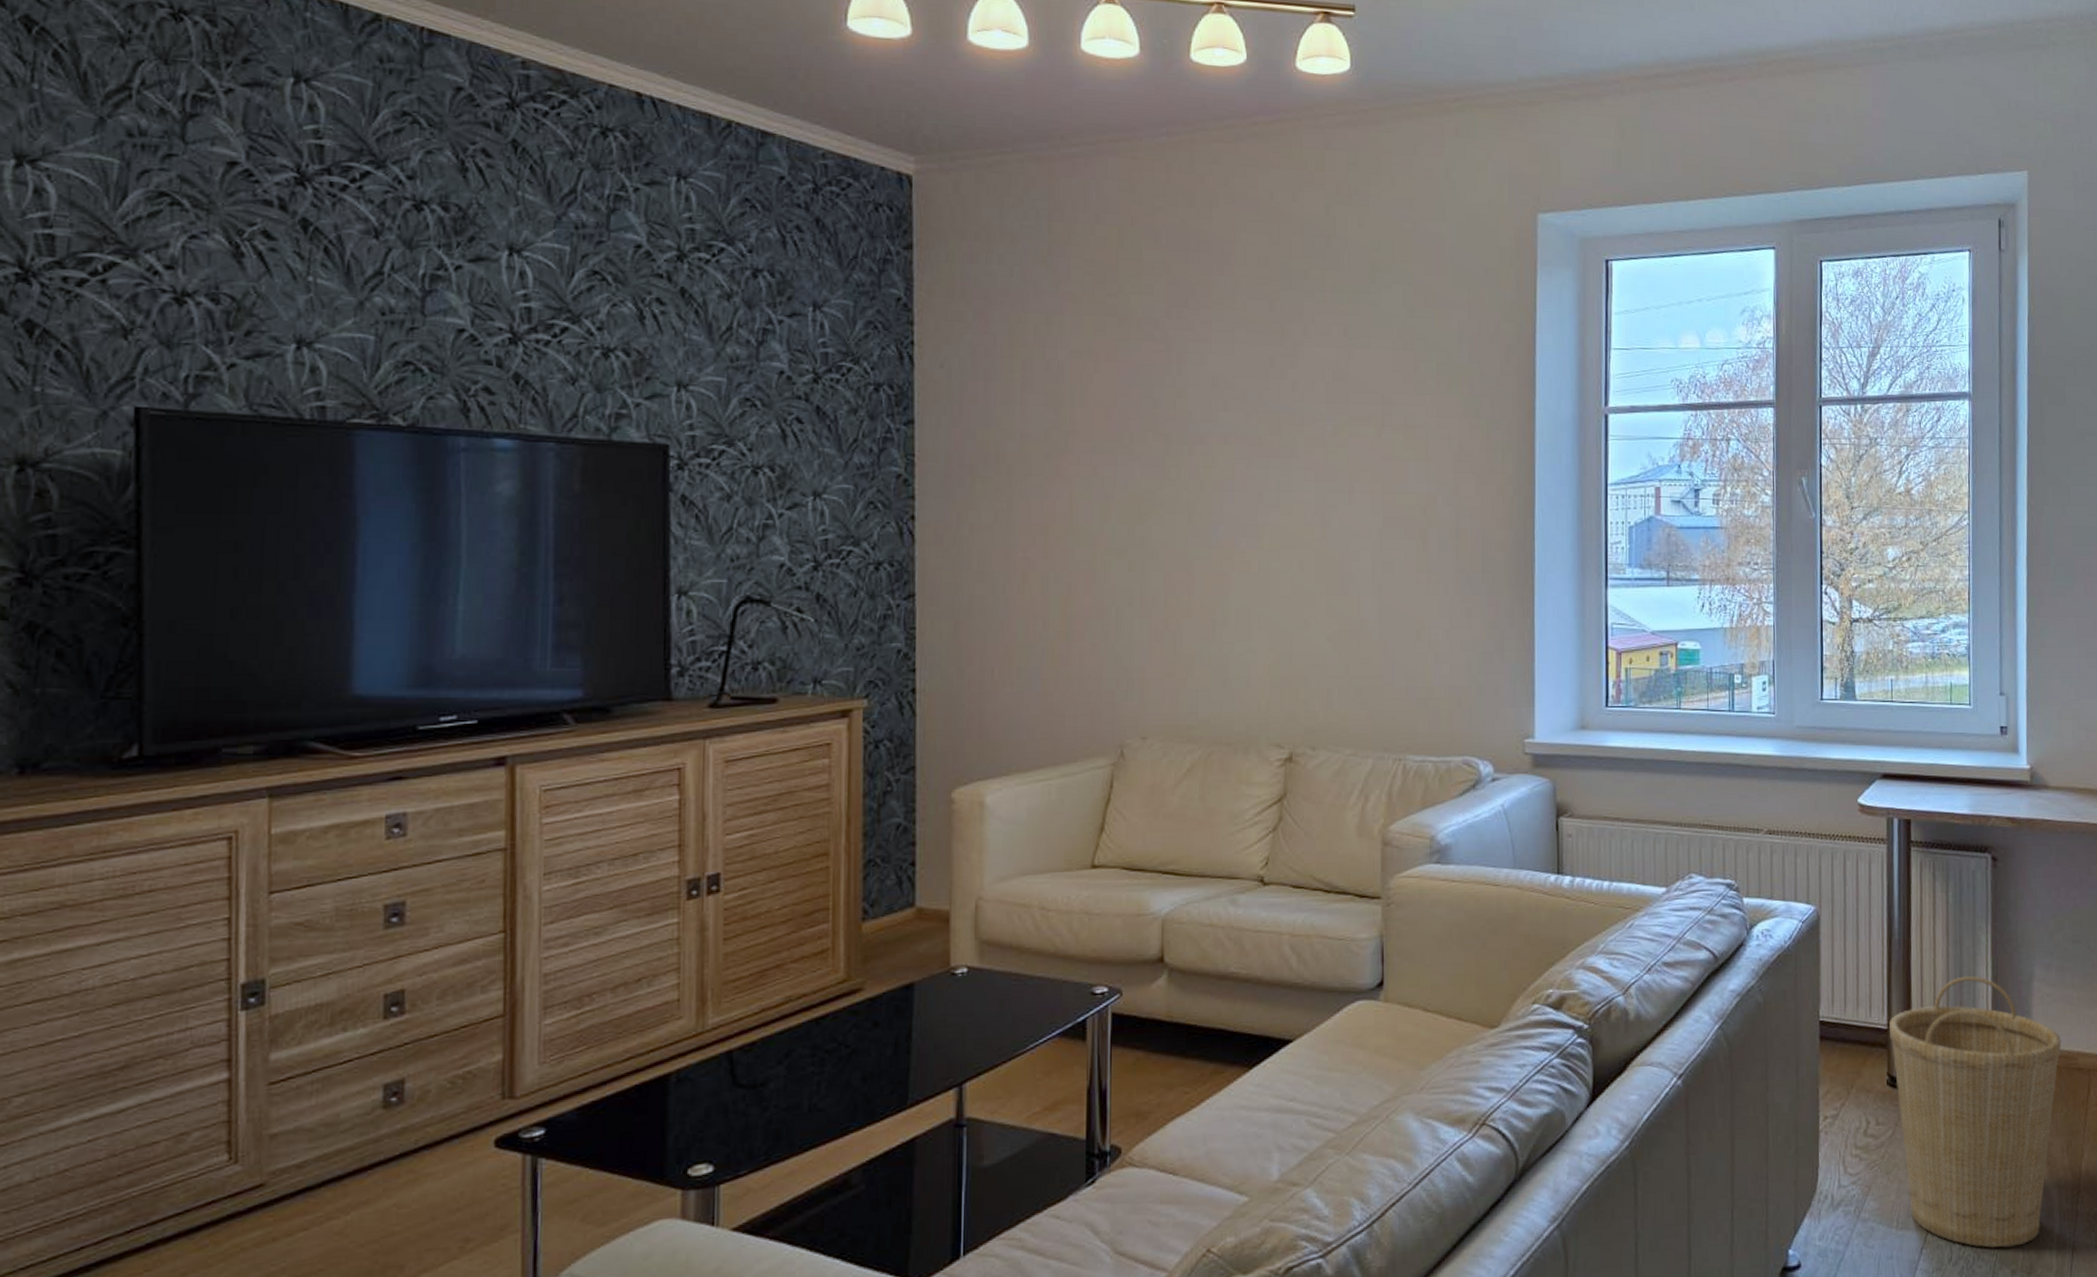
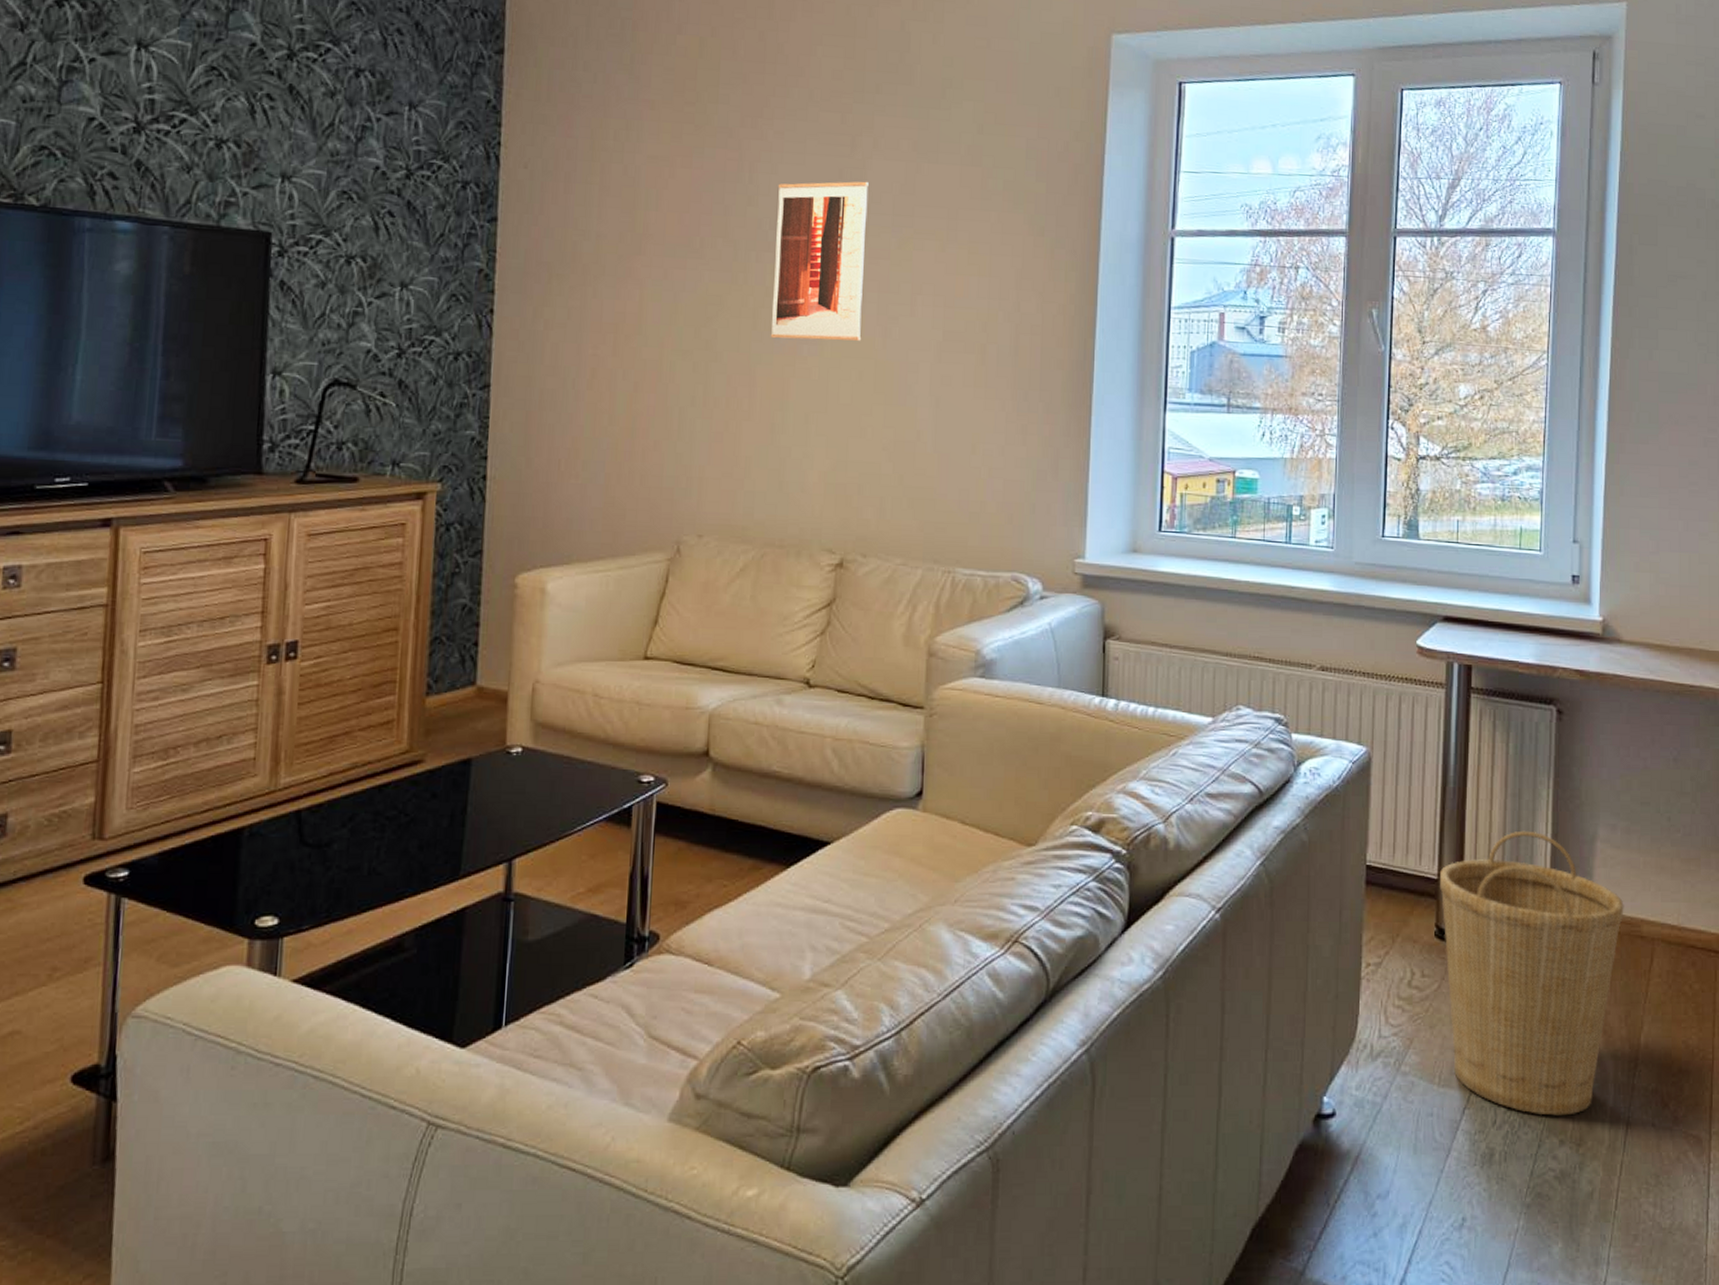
wall art: none [1207,369,1301,533] -> present [770,181,869,341]

